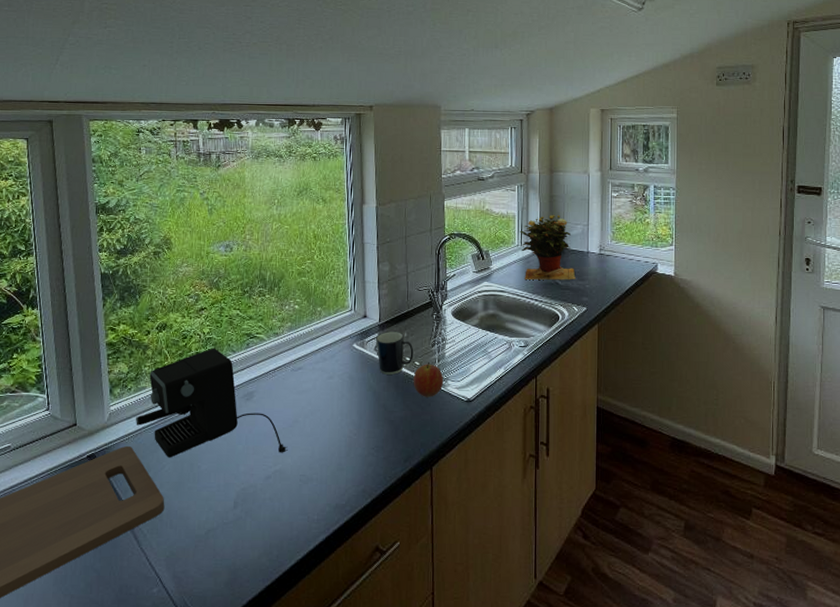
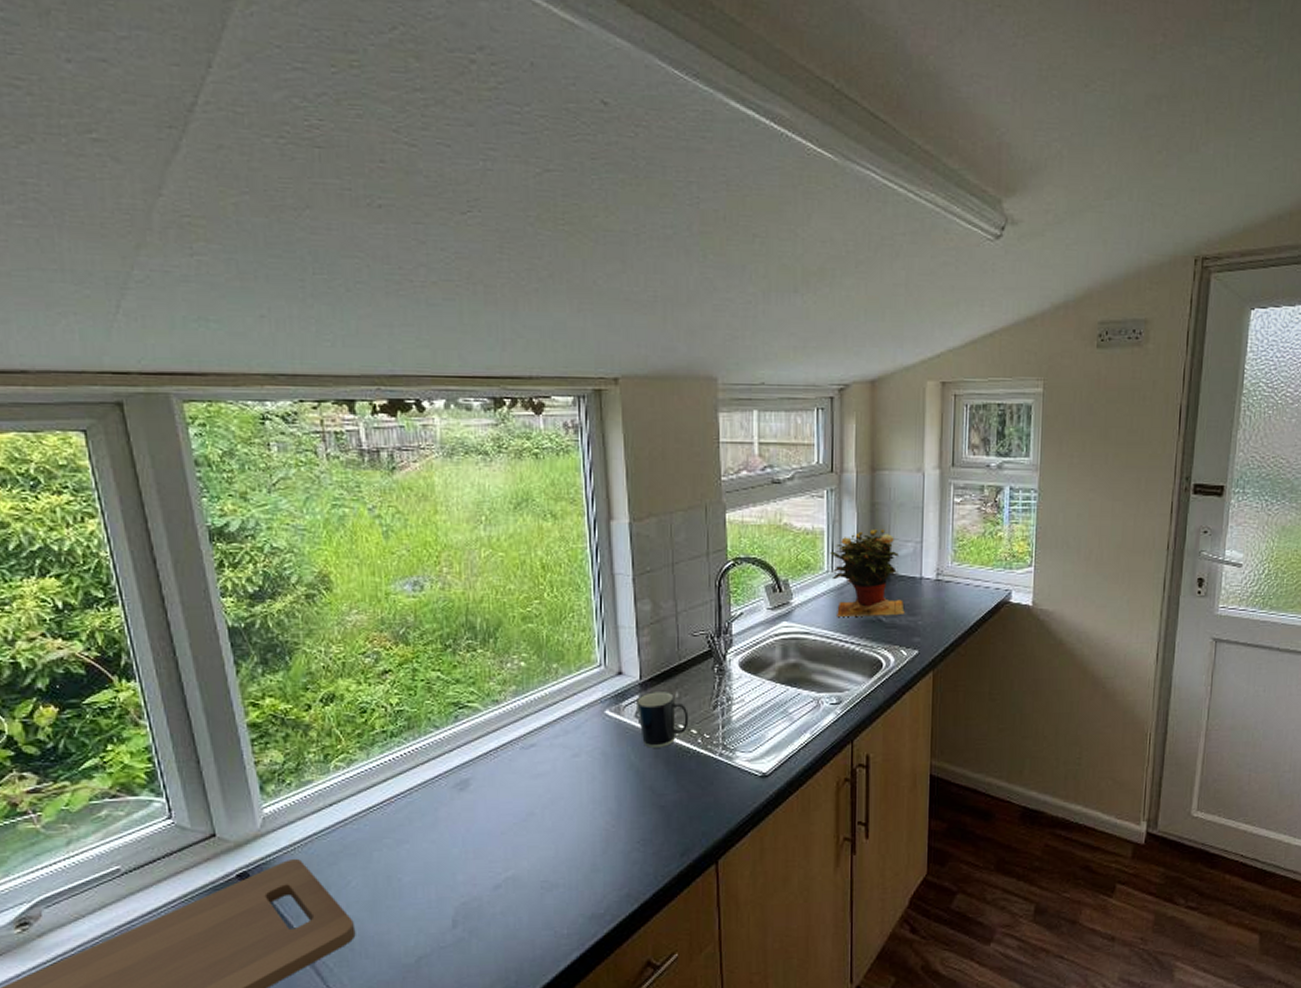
coffee maker: present [136,348,288,458] -> none [302,723,522,871]
fruit: present [413,361,444,397] -> none [689,728,731,774]

